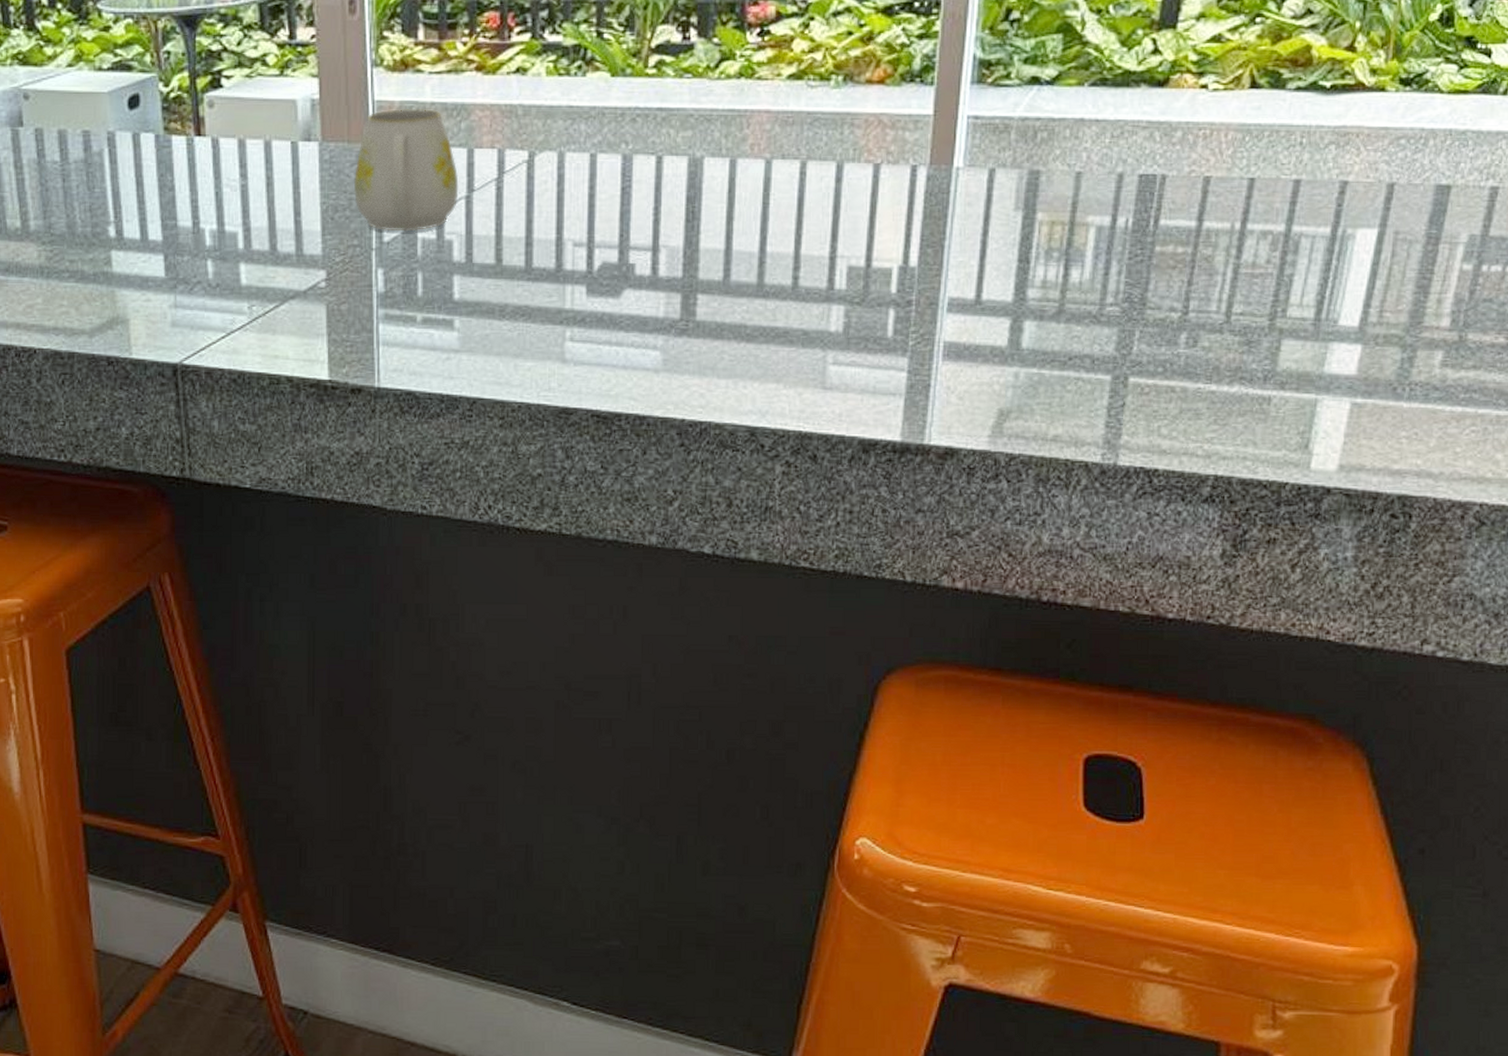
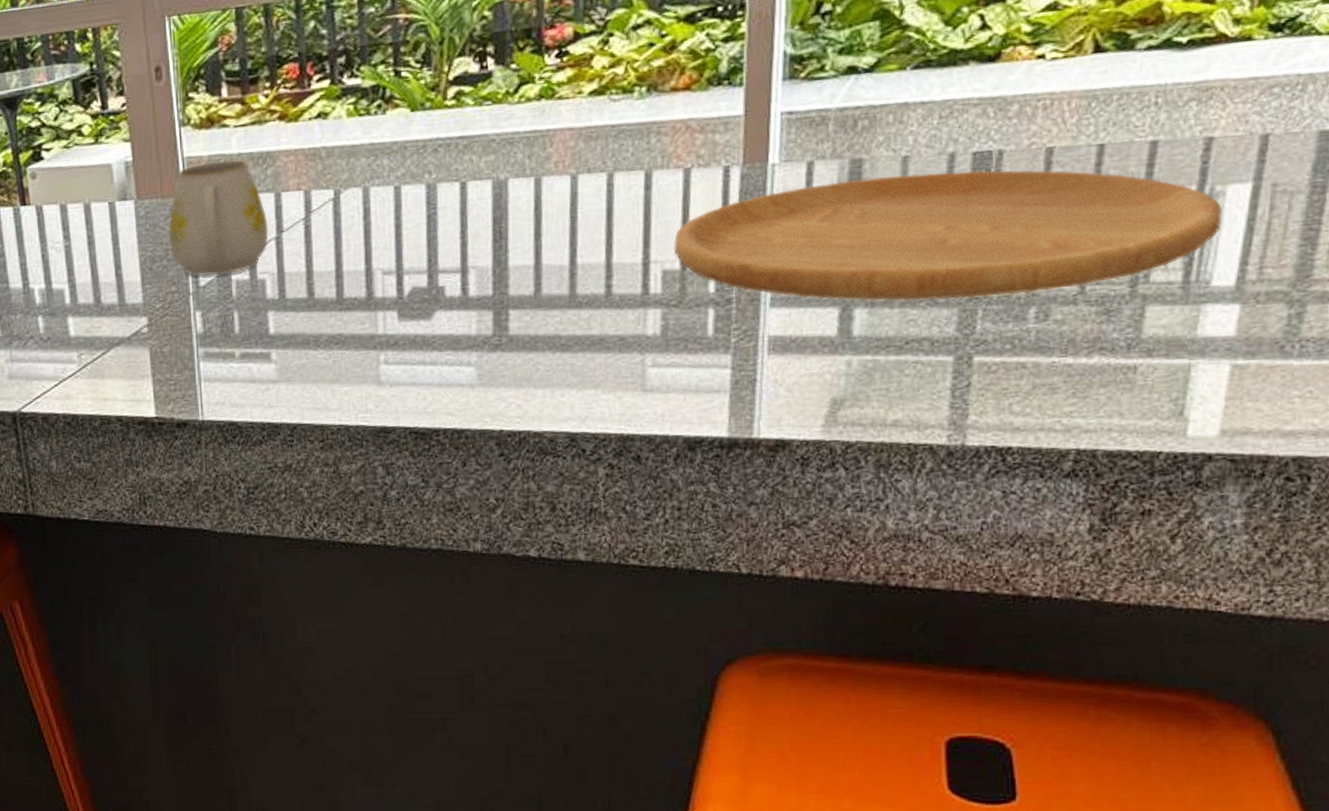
cutting board: none [860,190,1352,318] -> present [674,170,1223,301]

